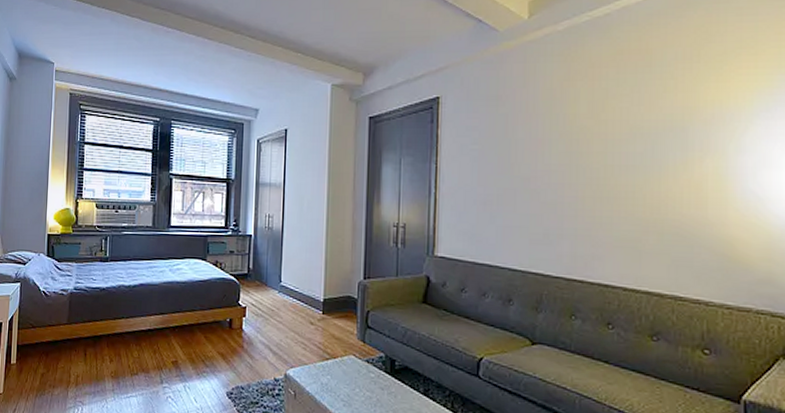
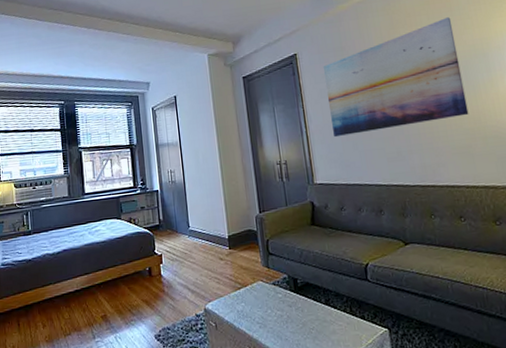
wall art: none [468,74,648,206] -> present [322,17,469,138]

